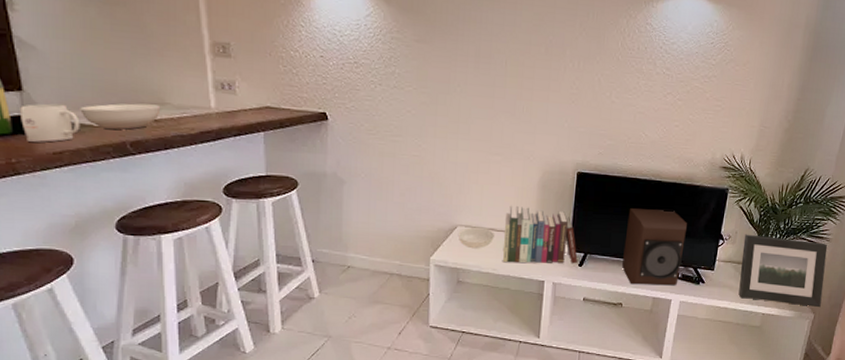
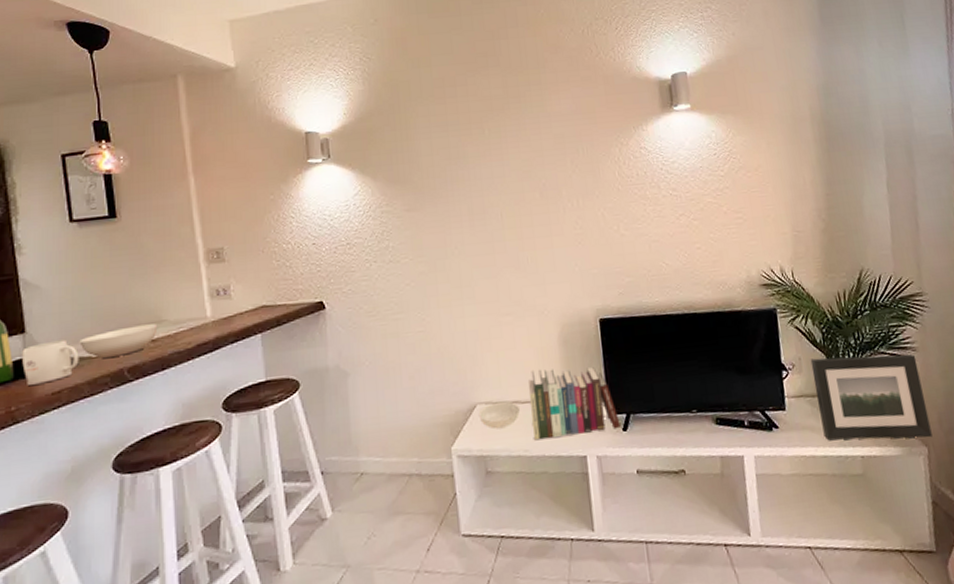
speaker: present [621,208,687,286] -> none [667,345,746,444]

